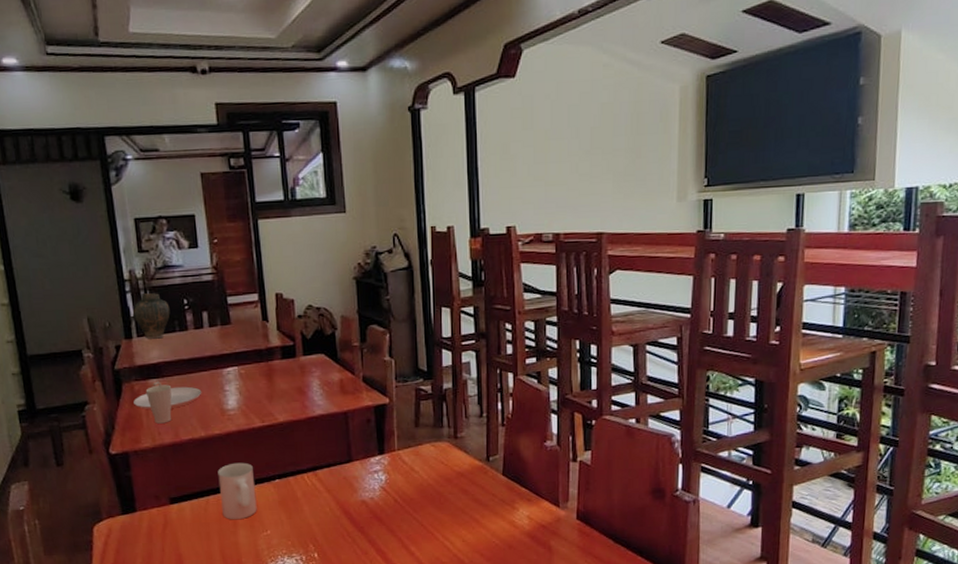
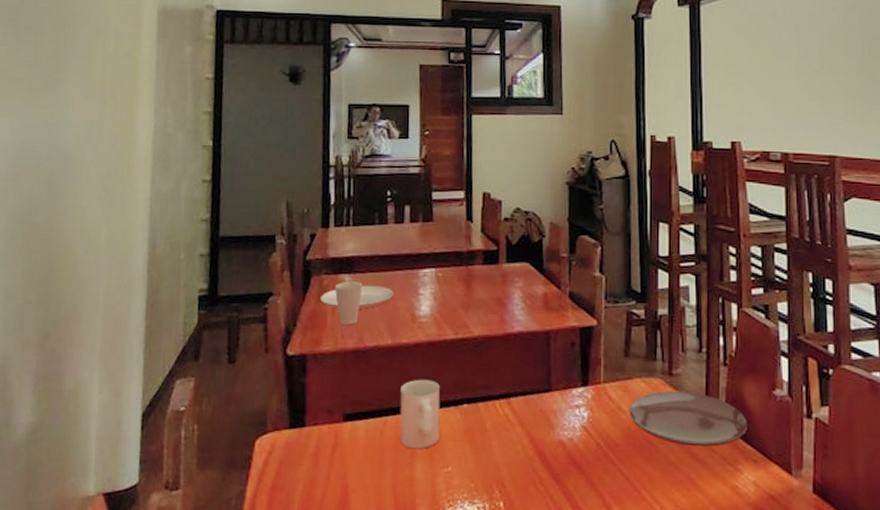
vase: present [133,293,170,339] -> none [334,181,372,231]
plate: none [421,450,523,494] -> present [629,390,748,447]

